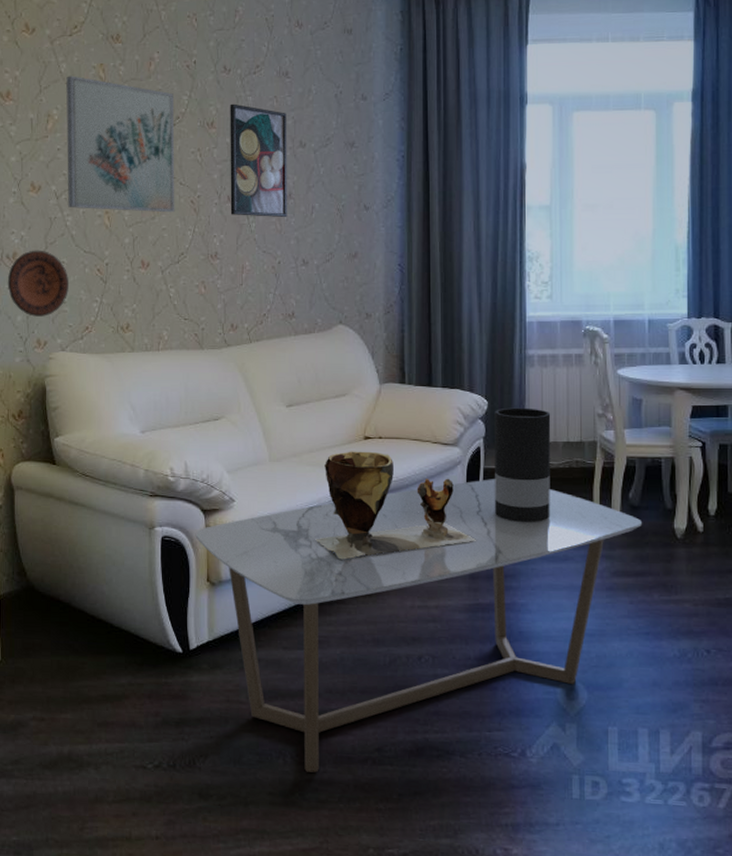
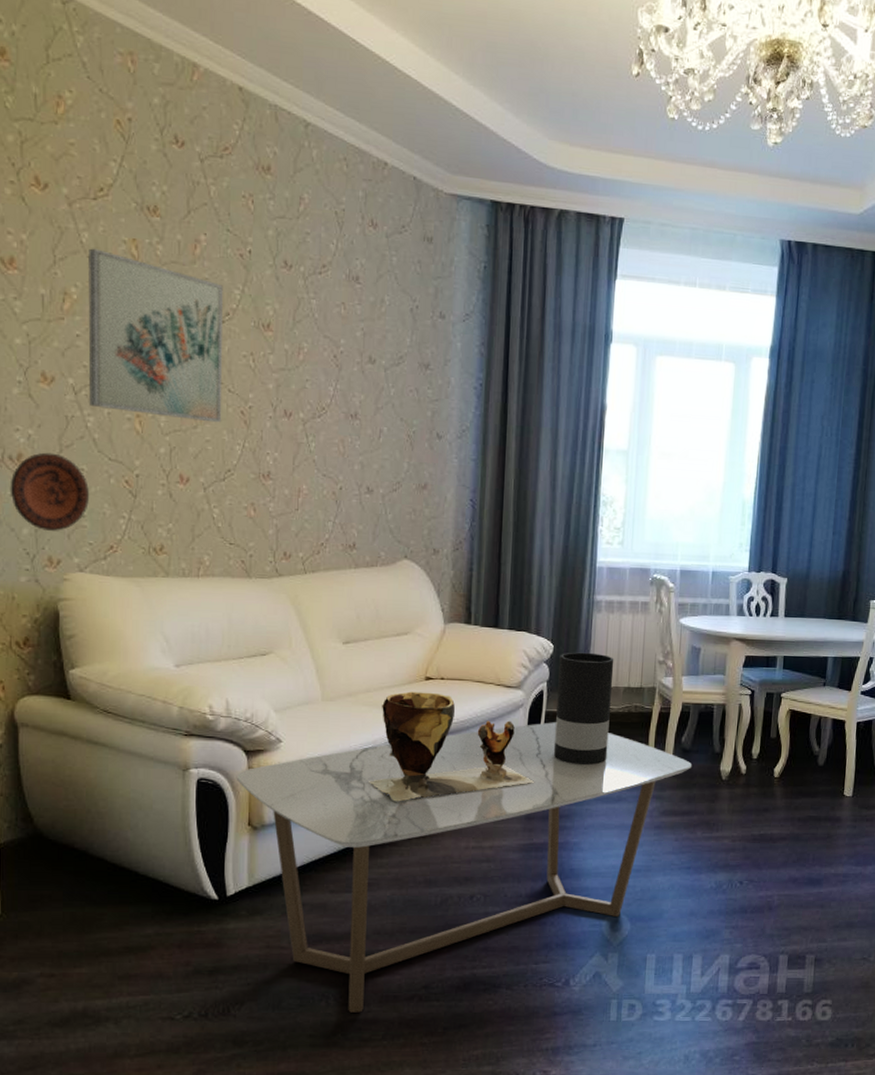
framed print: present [230,103,287,218] -> none [287,305,355,440]

